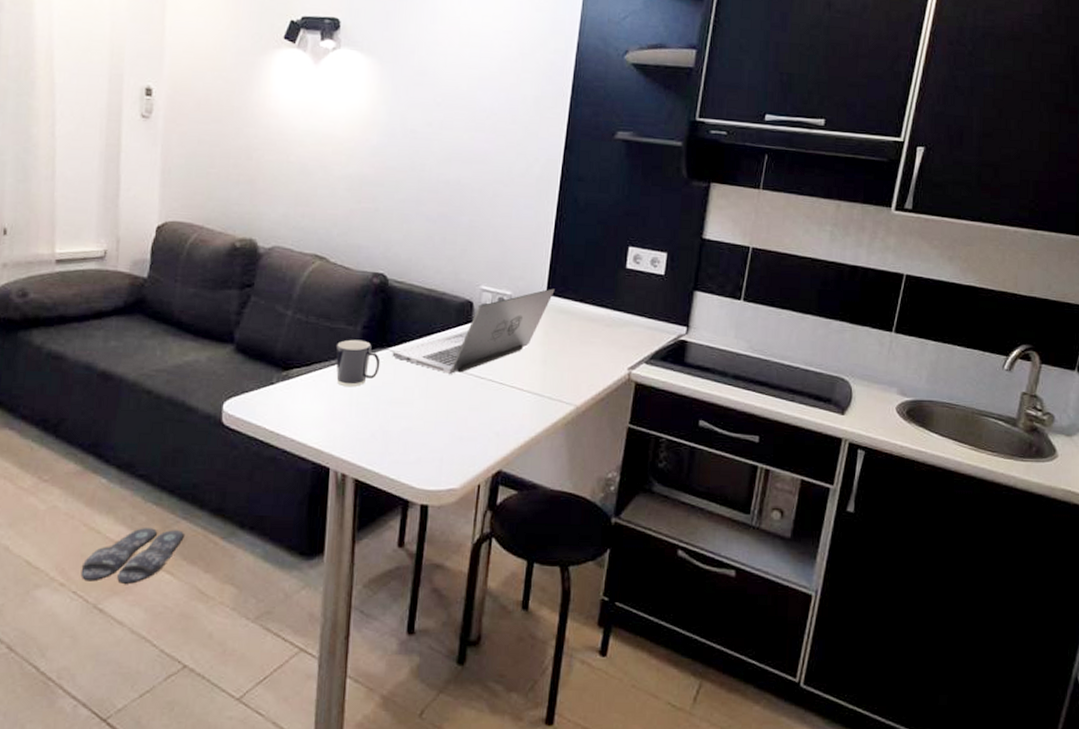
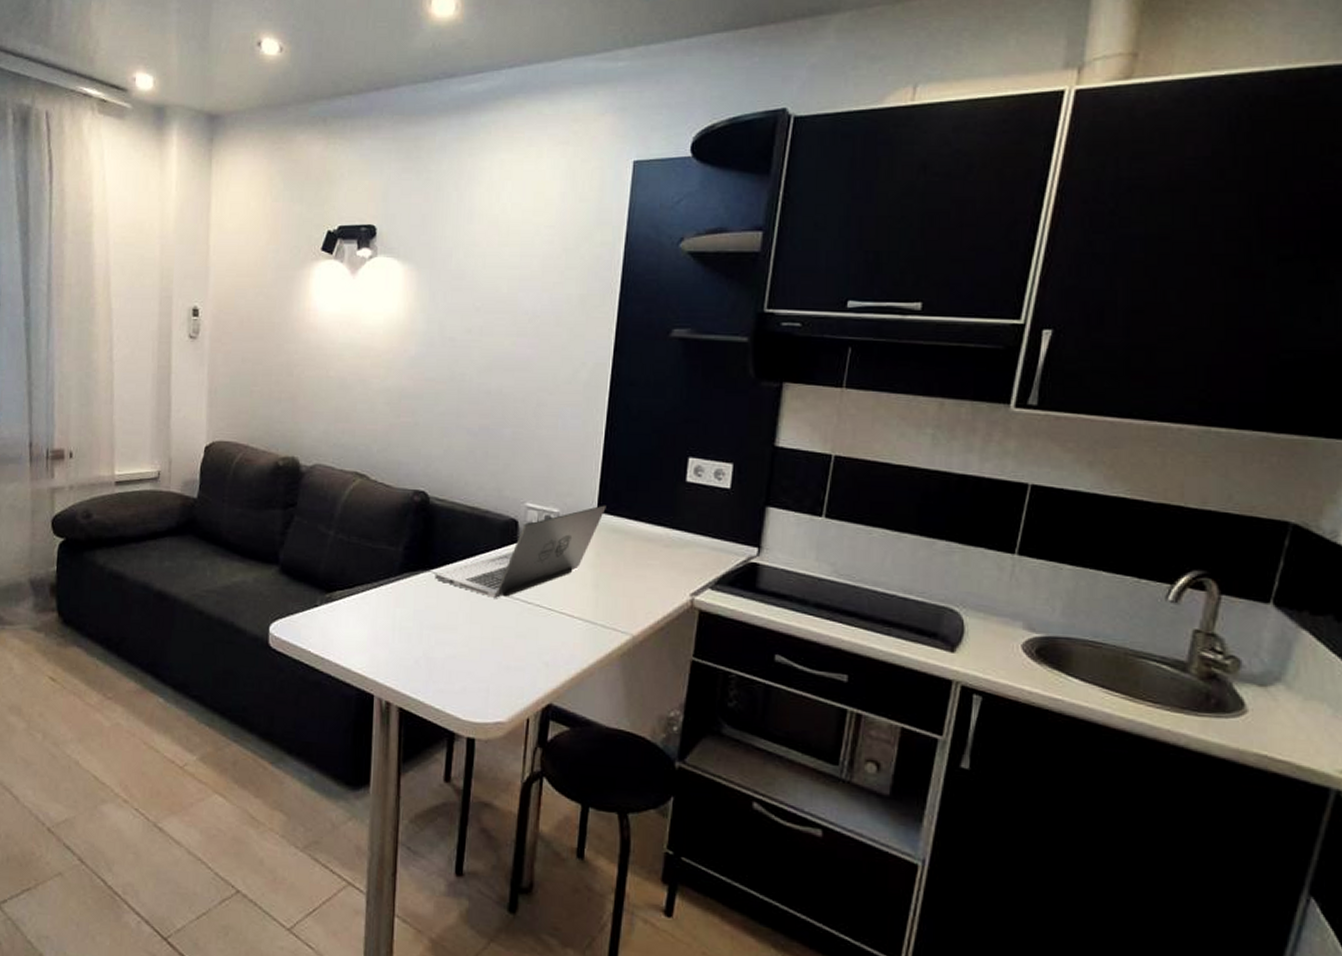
slippers: present [81,528,184,584] -> none [142,749,235,804]
mug: present [335,339,381,387] -> none [377,560,423,611]

